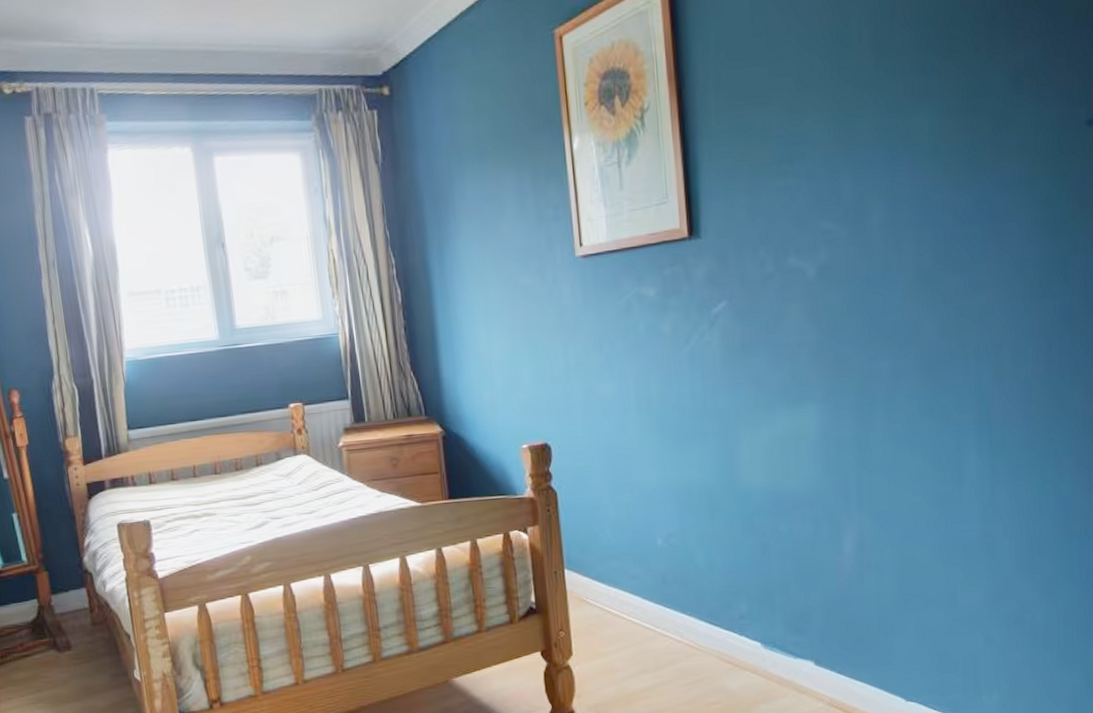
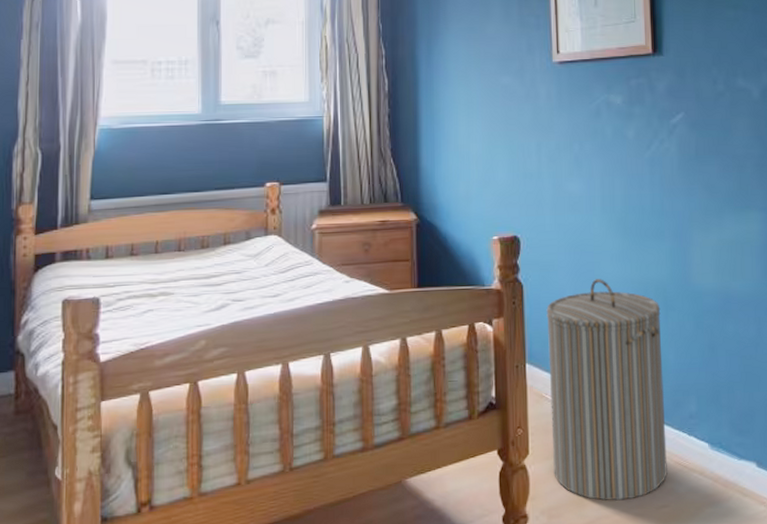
laundry hamper: none [582,483,719,698] -> present [546,279,668,501]

